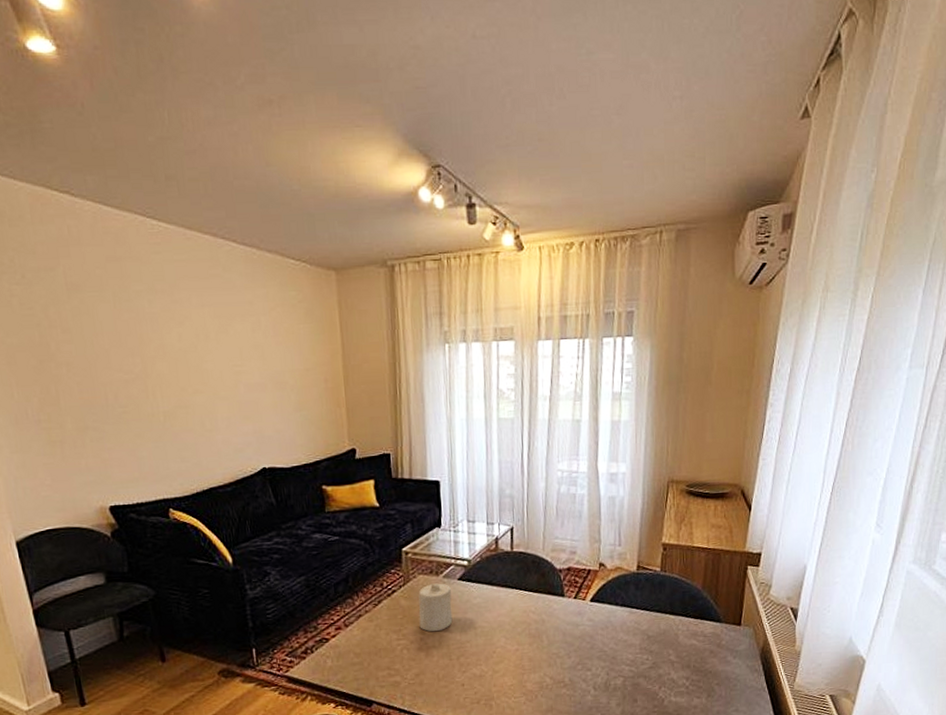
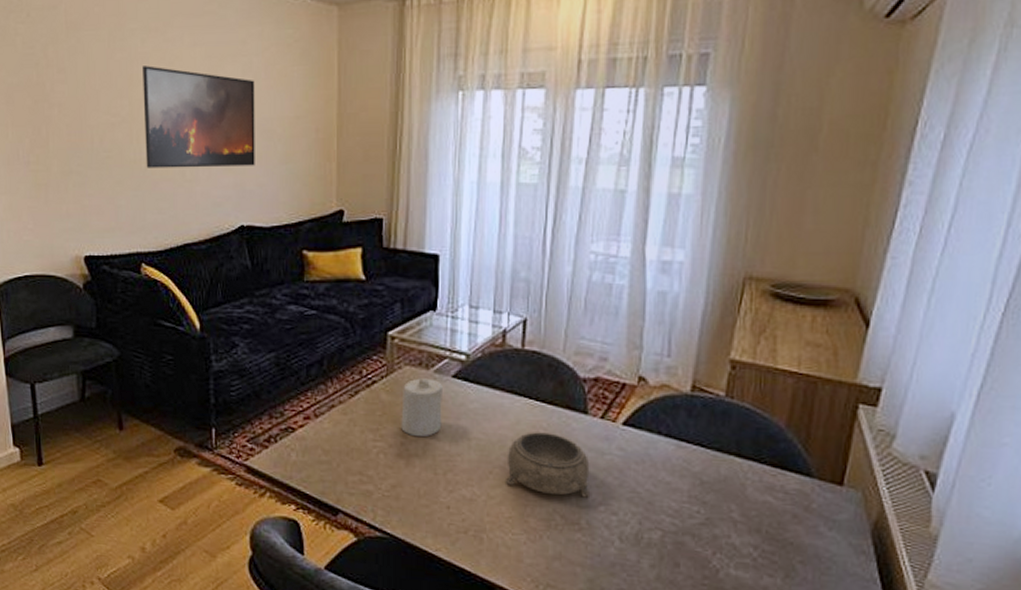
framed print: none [152,325,272,421] -> present [143,65,255,168]
decorative bowl: none [507,614,570,663] -> present [506,432,590,498]

